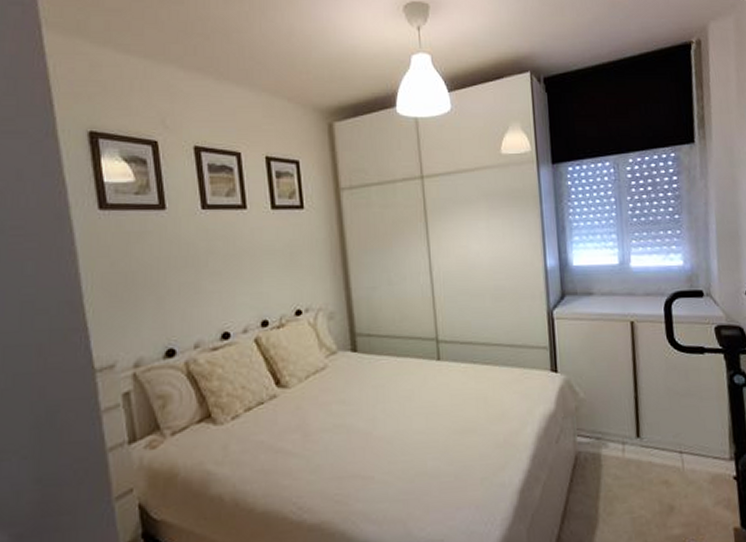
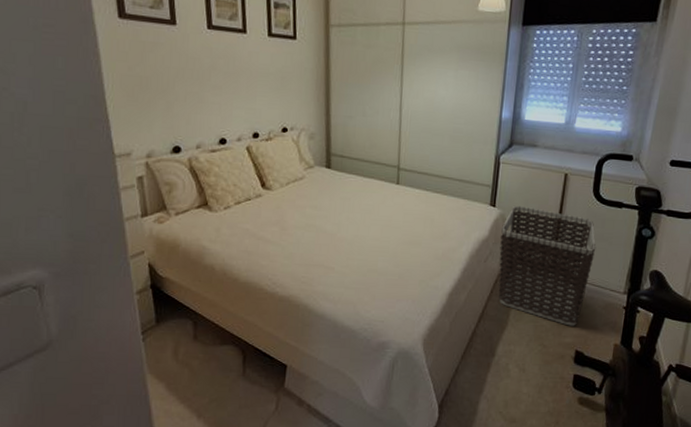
clothes hamper: none [569,367,686,513] -> present [498,205,596,326]

